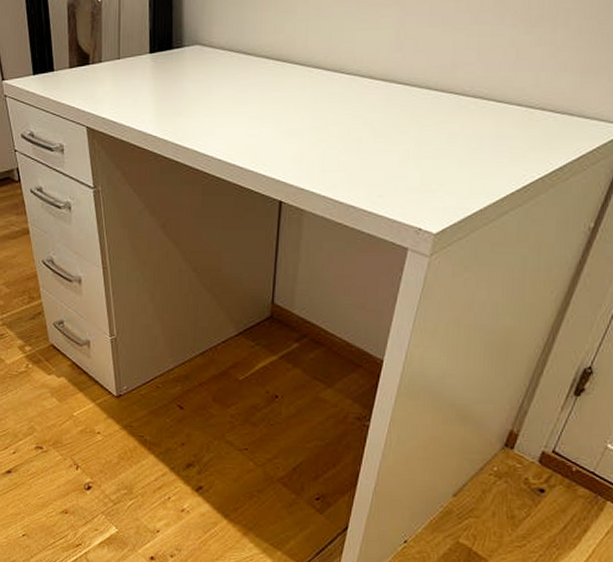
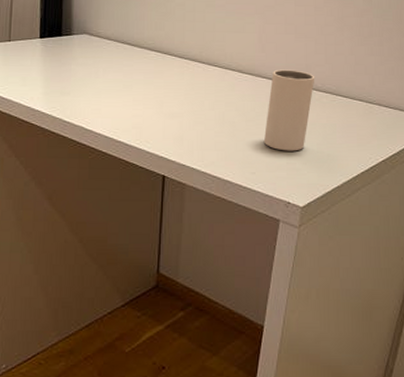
mug: none [394,71,463,170] -> present [263,69,315,151]

